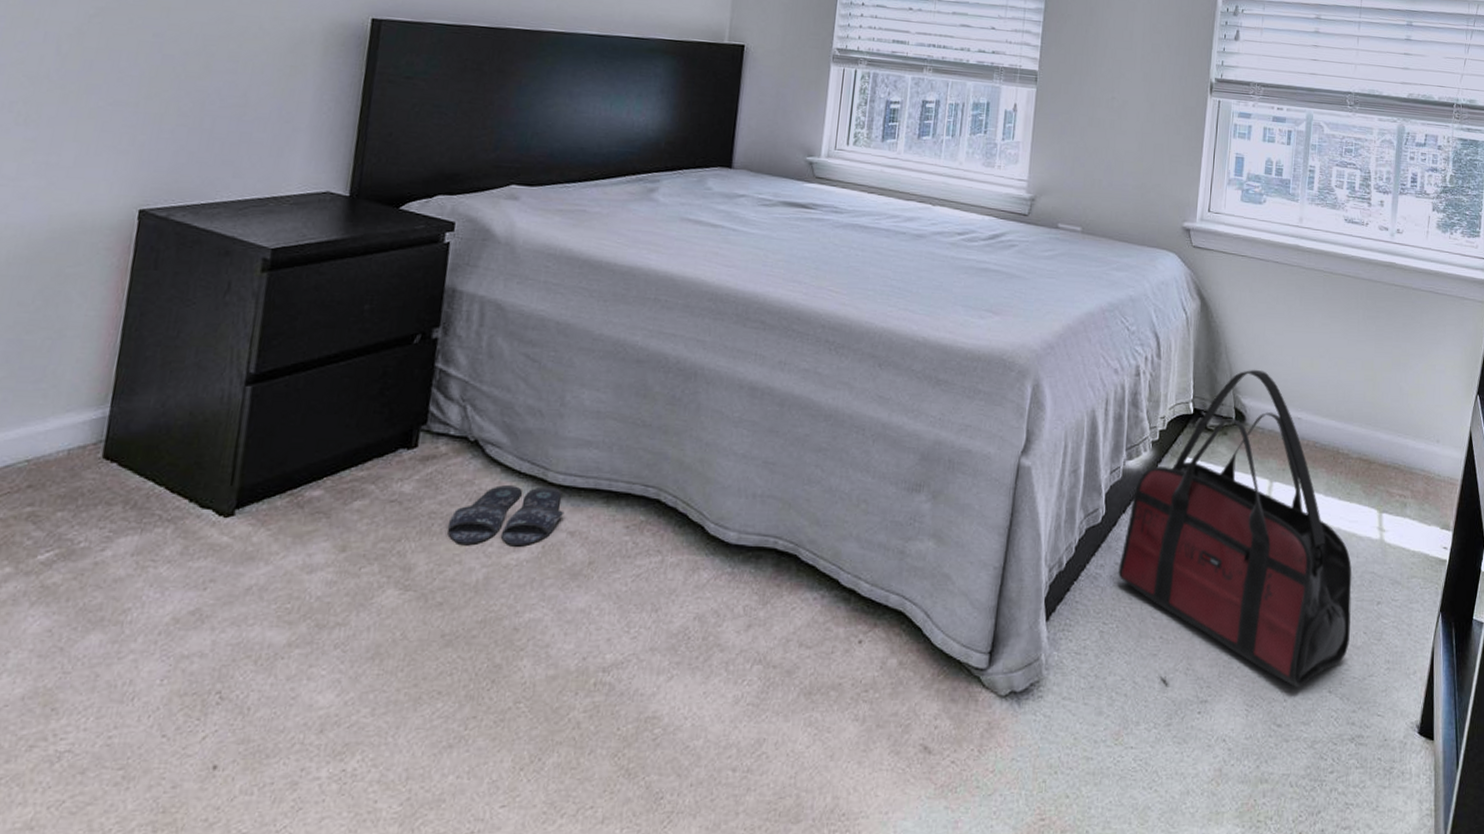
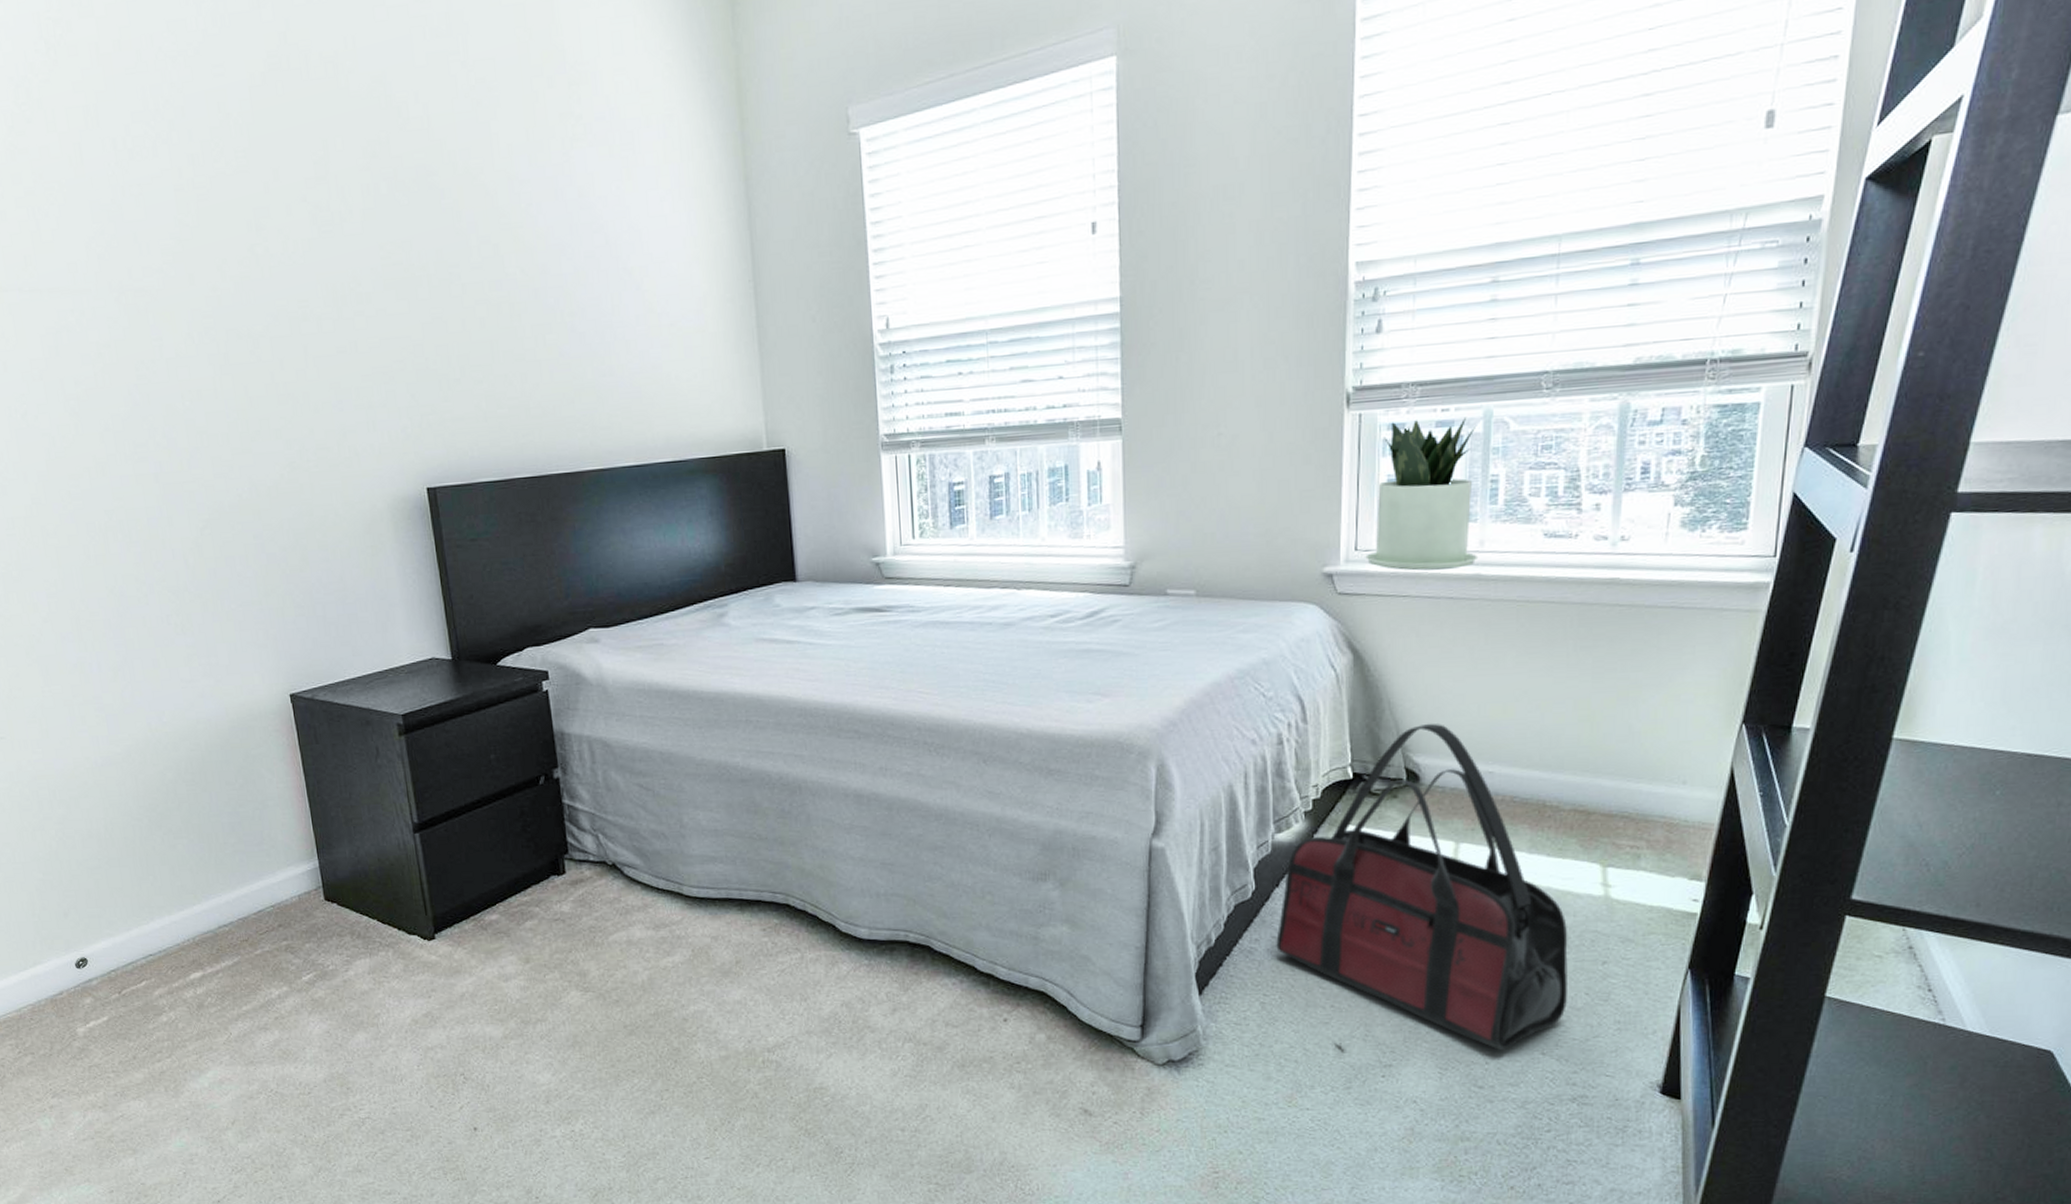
slippers: present [448,485,565,547] -> none [607,899,705,953]
planter: none [1215,111,1302,238] -> present [1365,416,1479,571]

